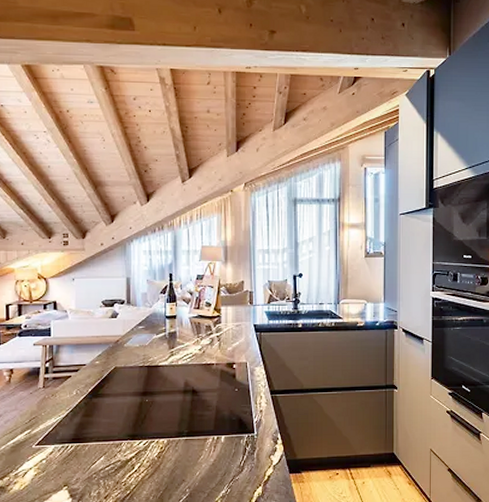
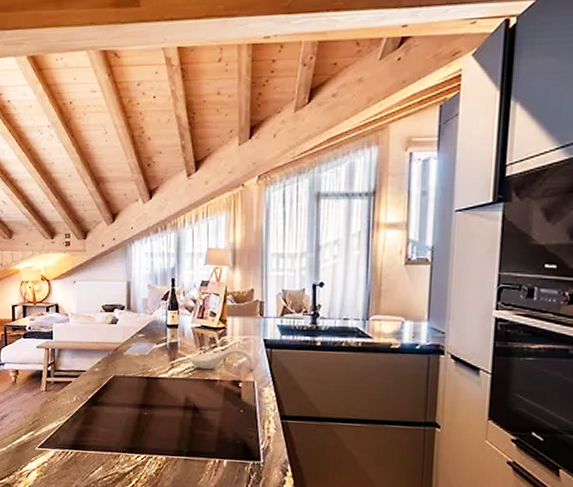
spoon rest: none [187,333,247,355] -> present [189,347,255,370]

